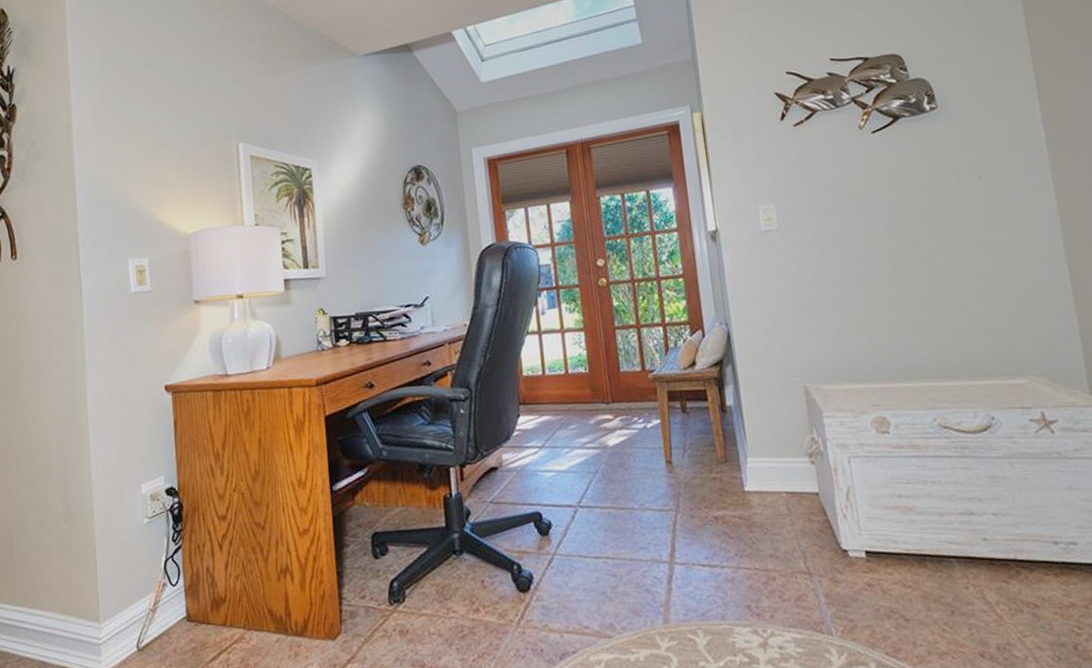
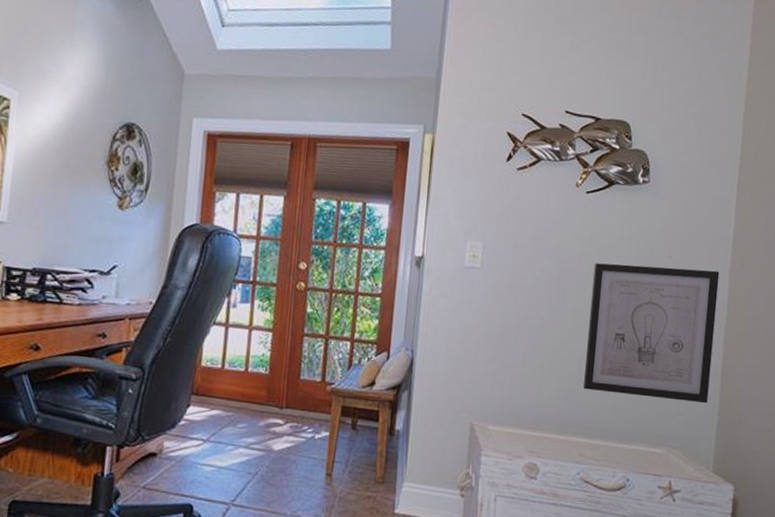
wall art: none [898,181,1064,331] -> present [583,263,720,404]

